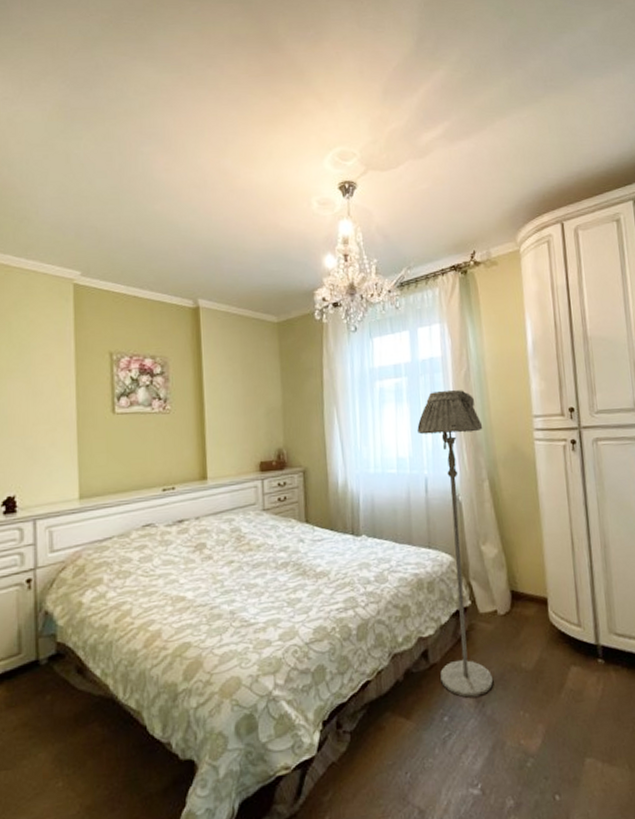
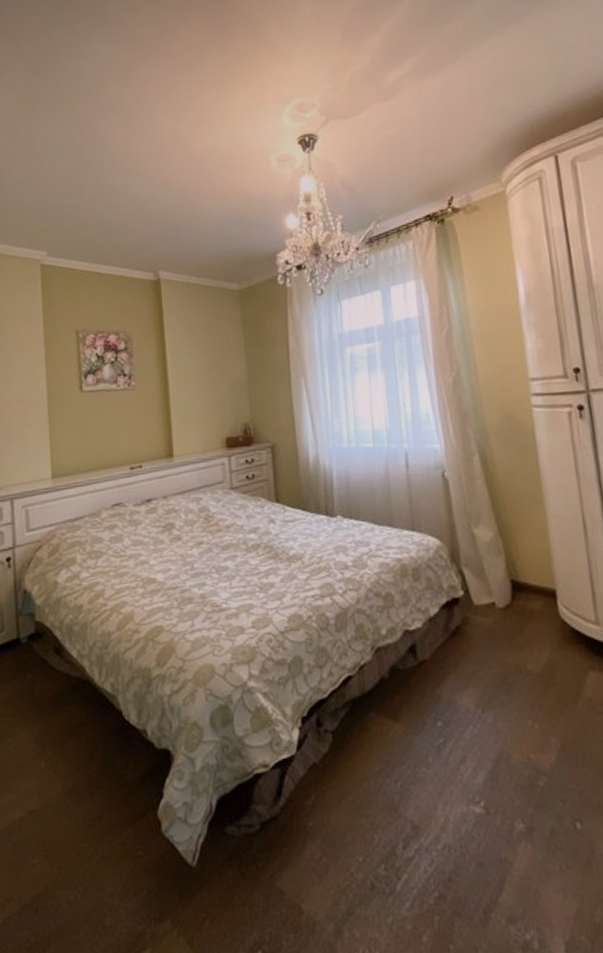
floor lamp: present [417,389,493,697] -> none [394,352,494,701]

